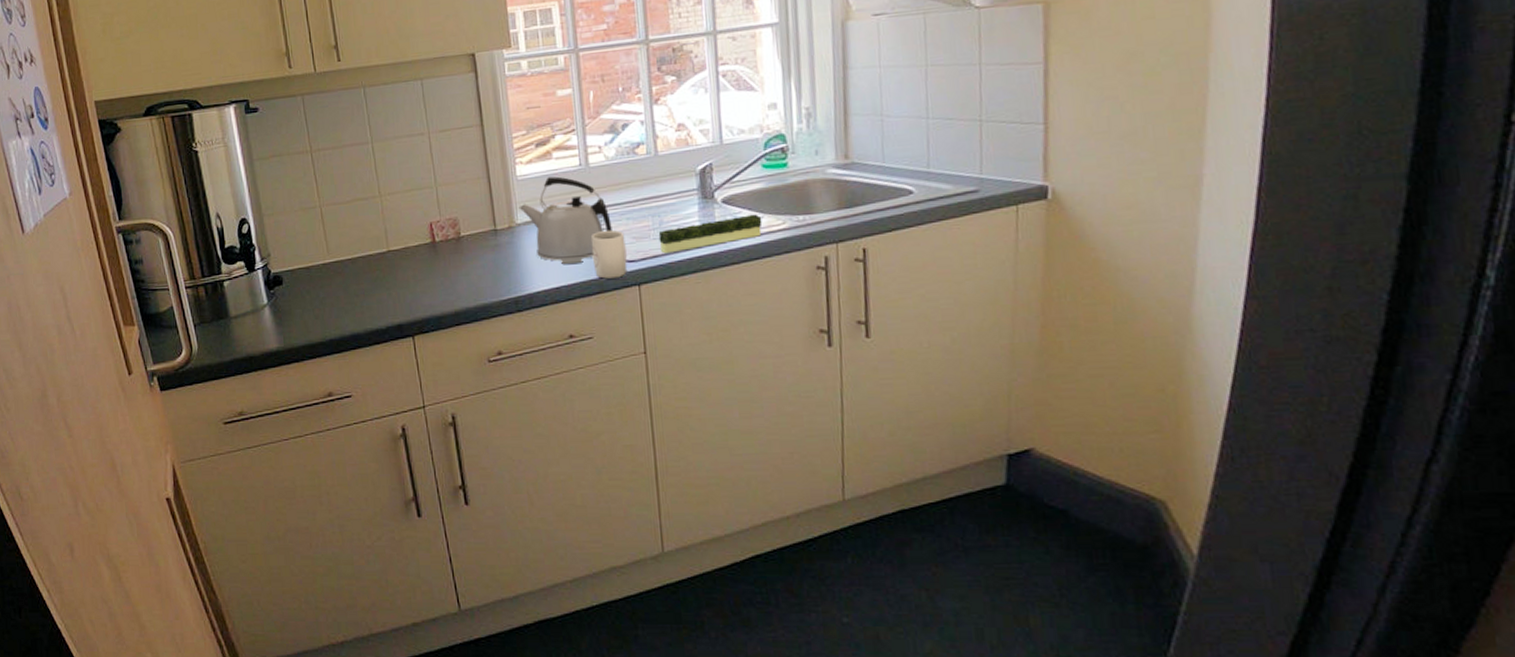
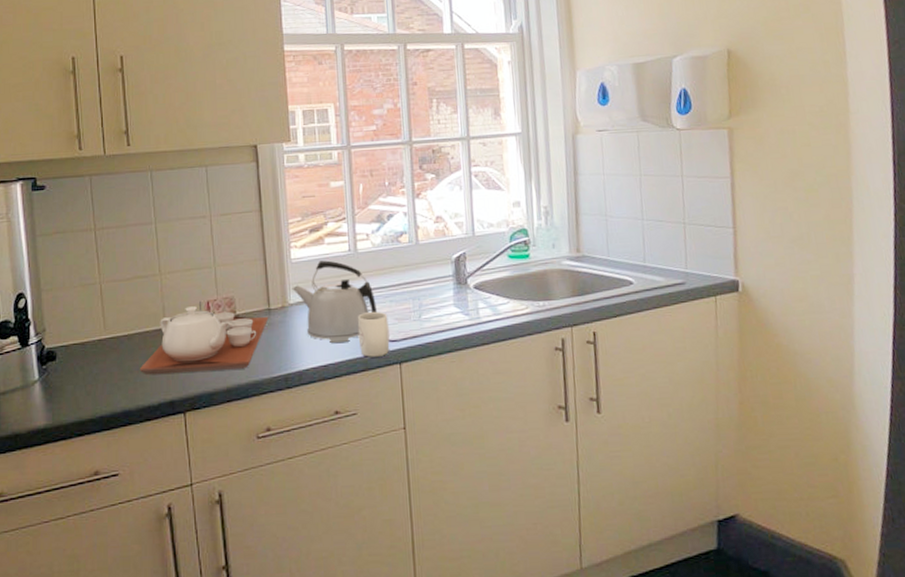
tea set: none [366,222,495,299] -> present [140,300,269,376]
sponge: present [658,214,763,254] -> none [418,299,509,335]

